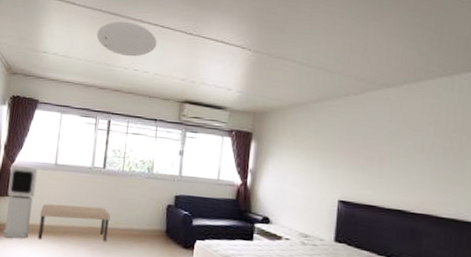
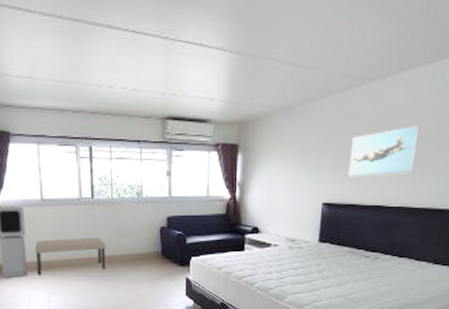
ceiling light: present [97,21,157,57] -> none [61,29,130,72]
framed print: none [366,133,442,180] -> present [348,126,420,177]

